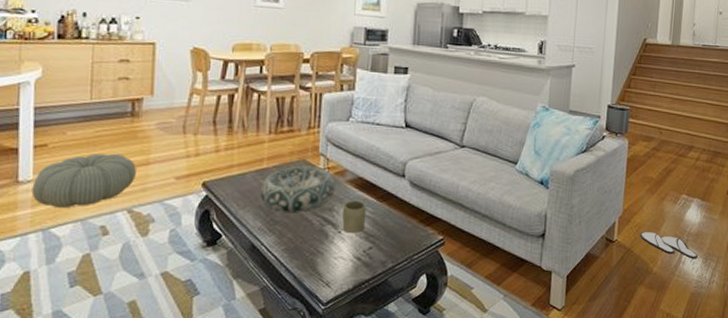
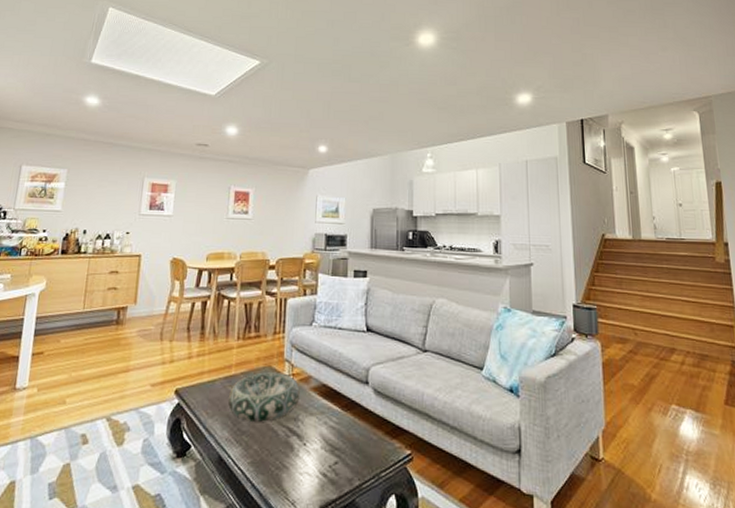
pouf: present [31,153,136,209] -> none [25,361,117,416]
mug: present [342,200,367,233] -> none [307,409,331,445]
slippers: present [640,232,698,259] -> none [630,449,704,485]

